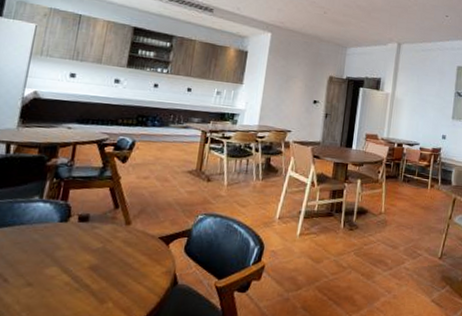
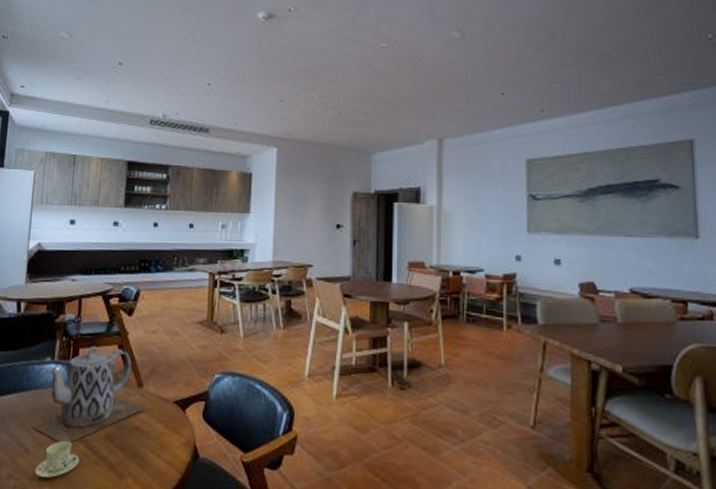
cup and saucer: none [13,271,61,304] -> present [35,440,79,478]
teapot: none [14,187,129,274] -> present [33,345,143,444]

